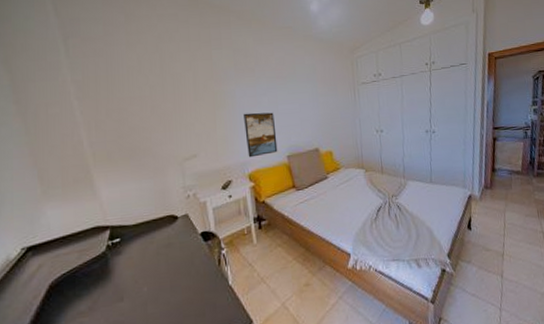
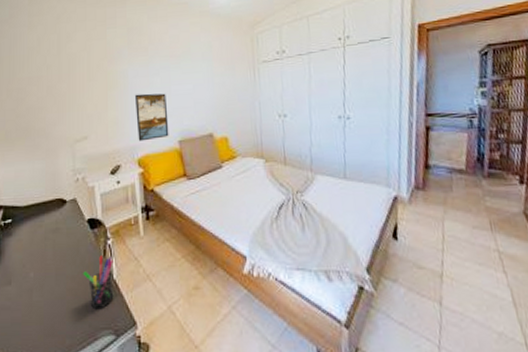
pen holder: none [198,265,230,314] -> present [83,255,114,310]

